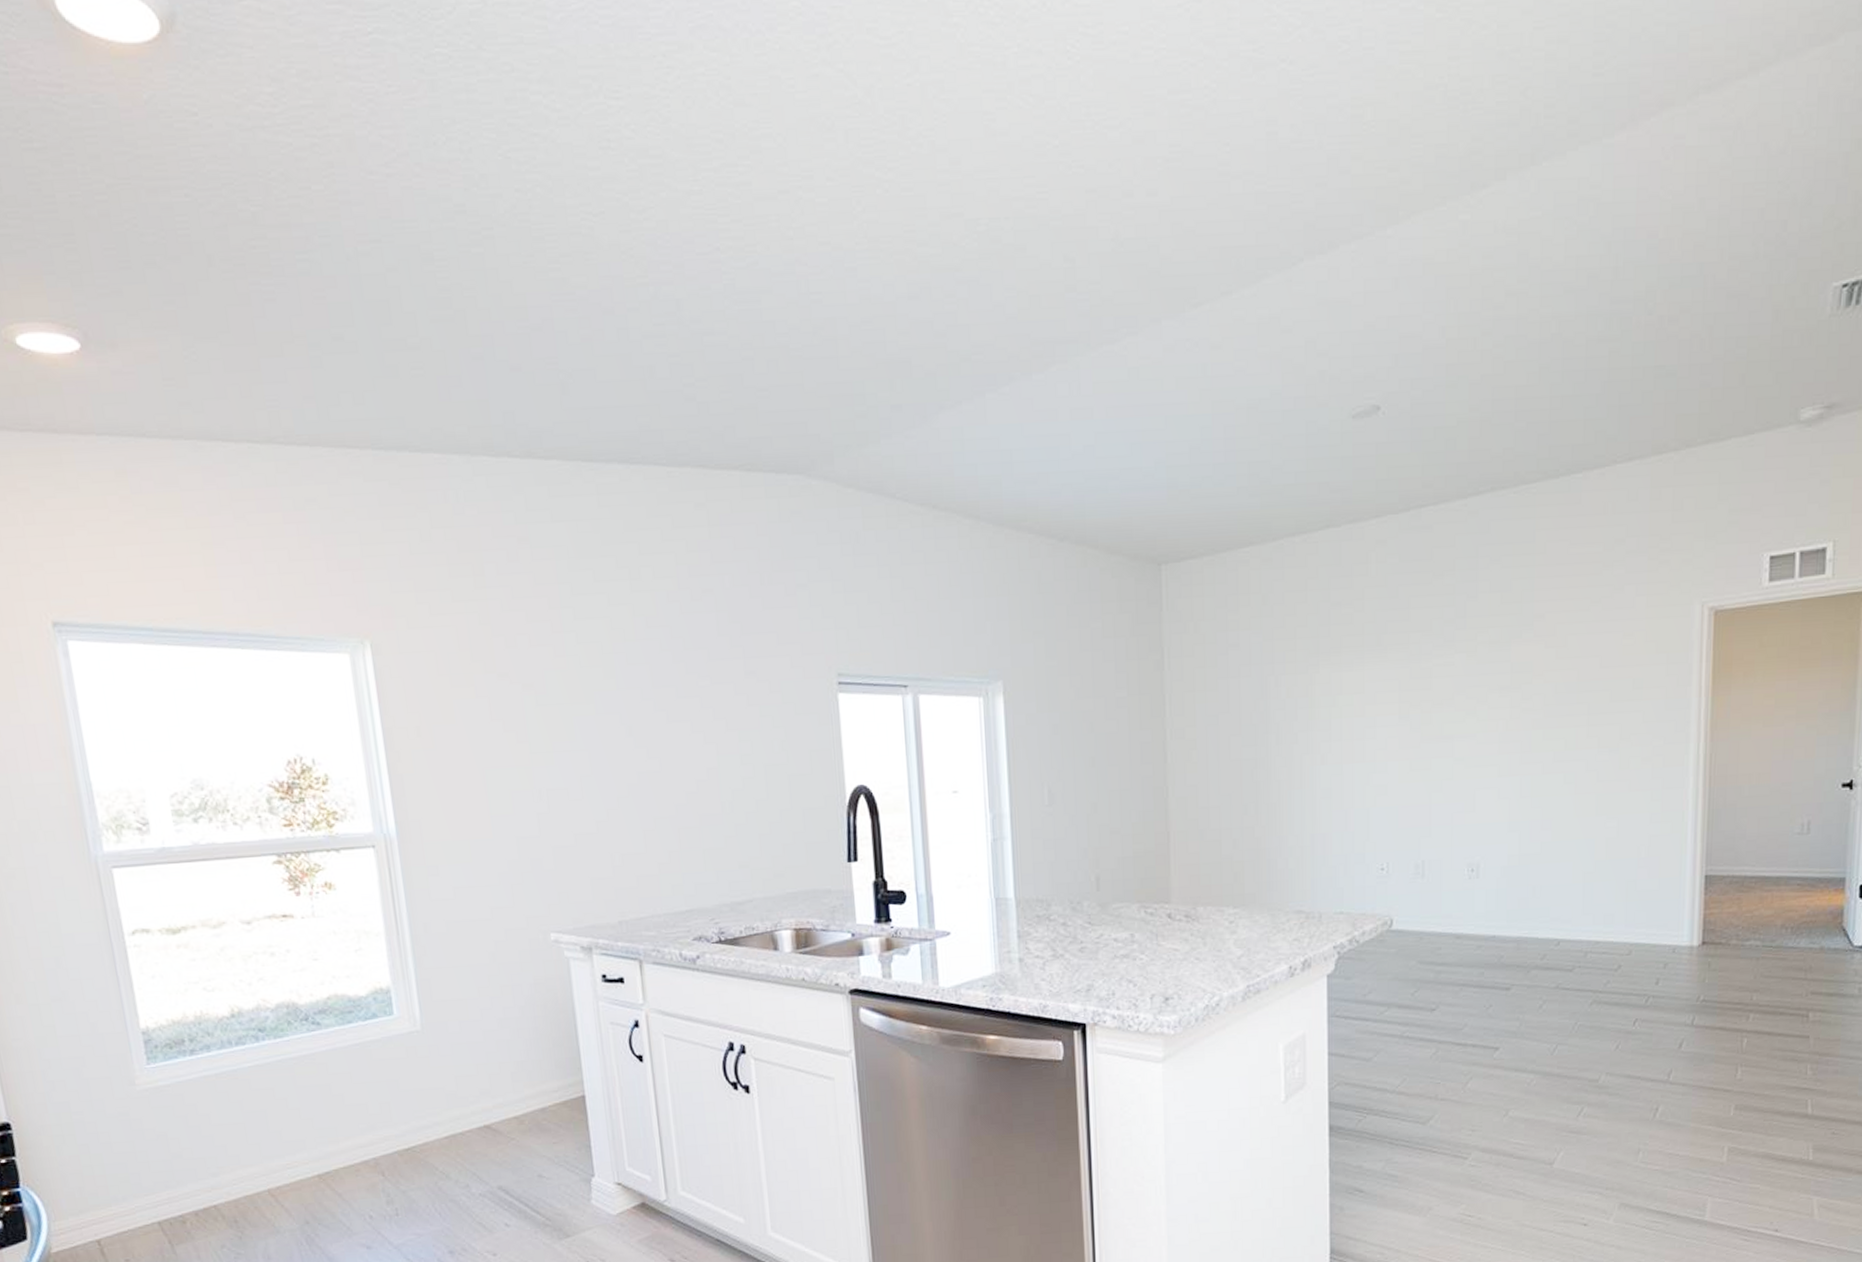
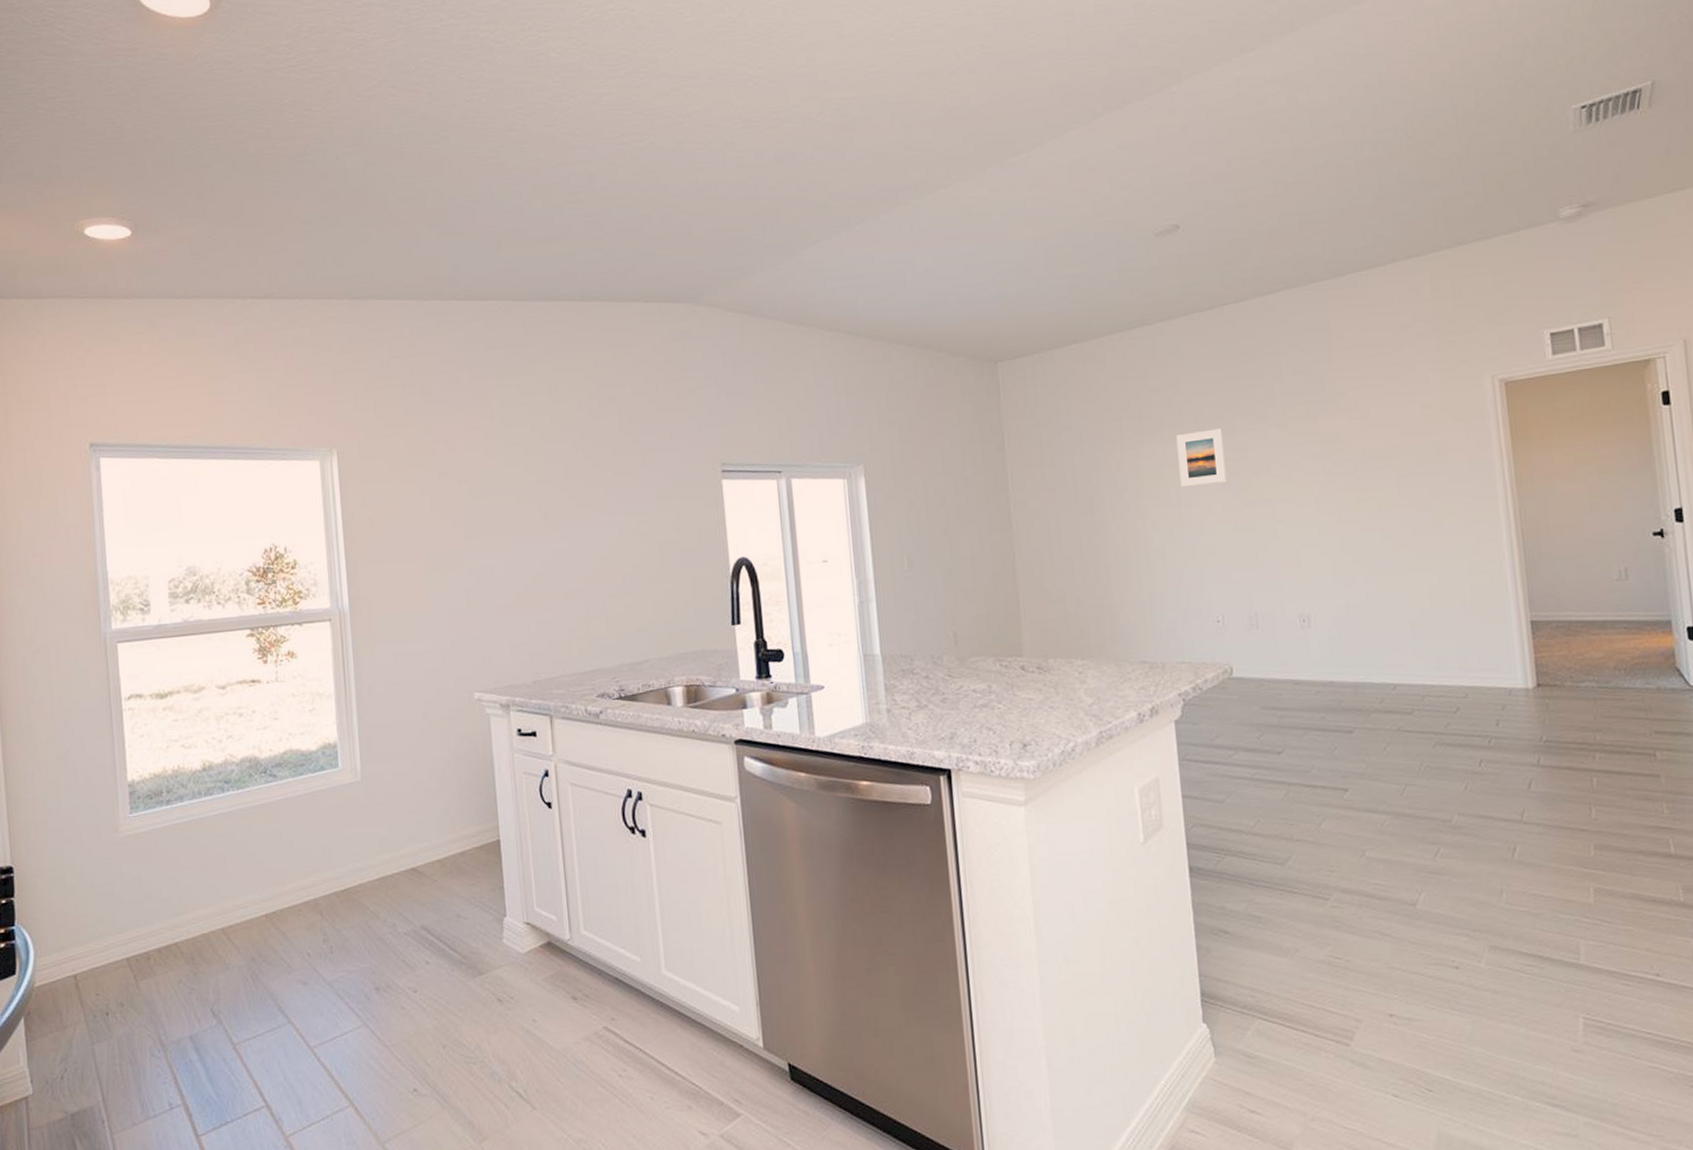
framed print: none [1355,652,1406,719] -> present [1176,428,1227,488]

